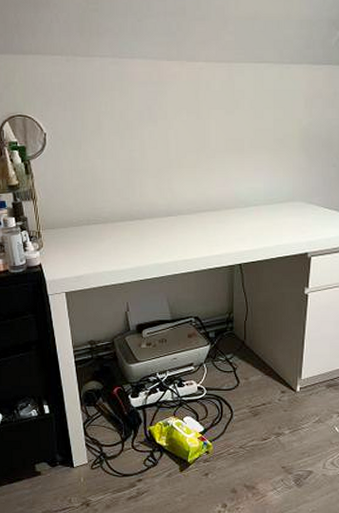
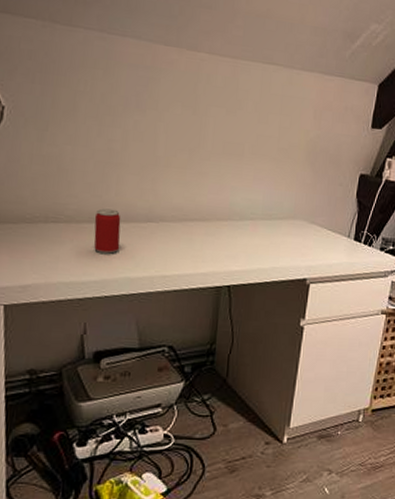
beer can: none [125,208,148,245] -> present [94,208,121,254]

